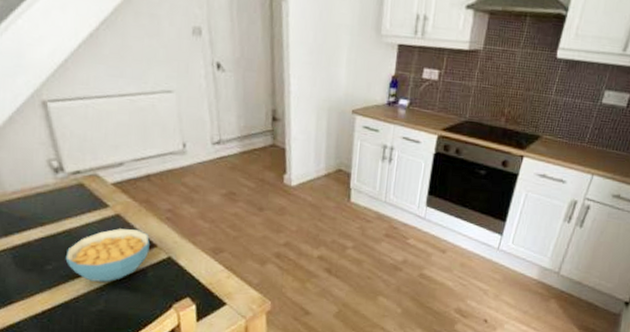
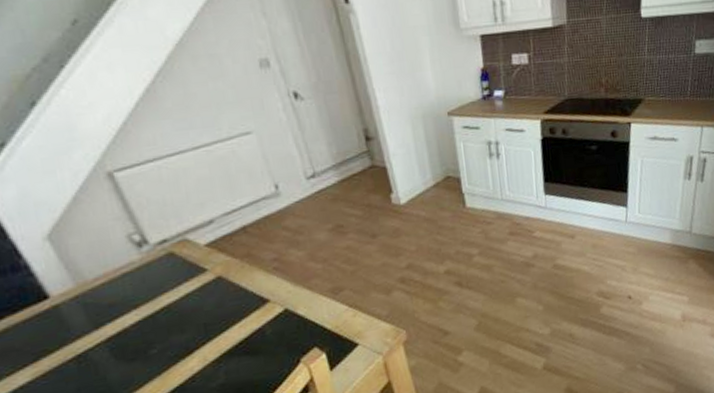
cereal bowl: present [65,228,150,282] -> none [169,287,262,356]

